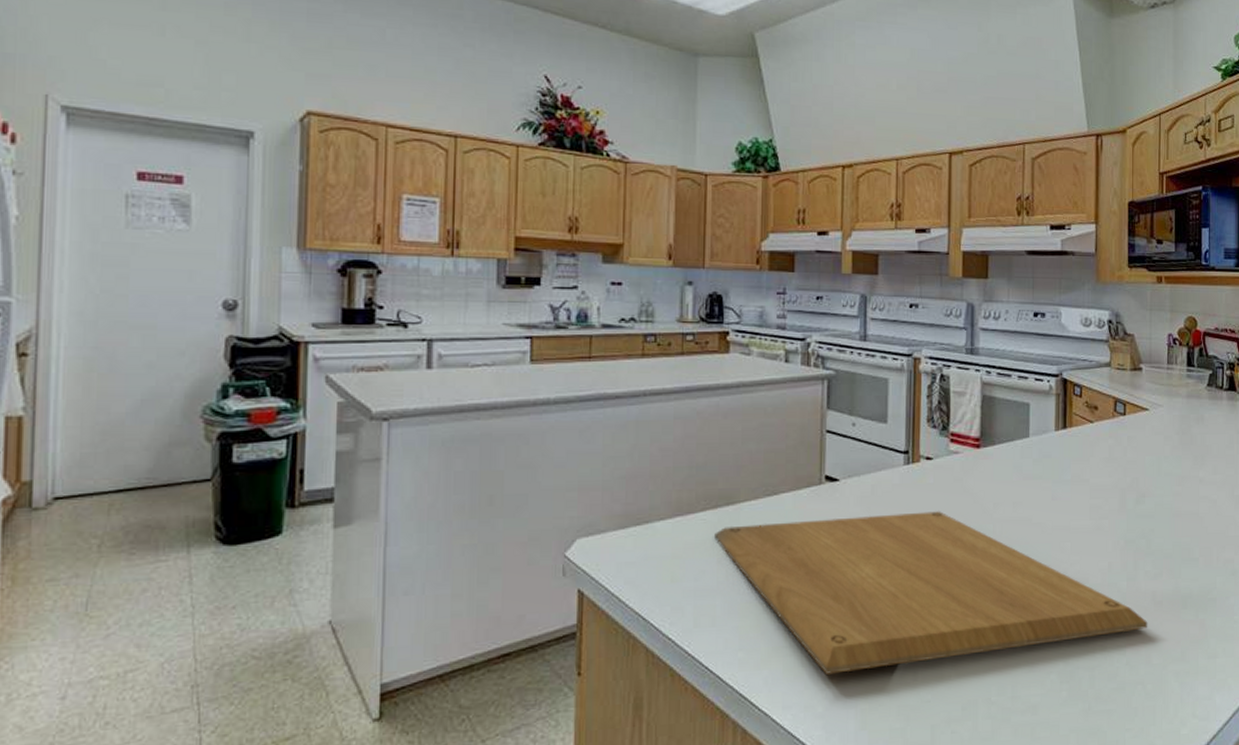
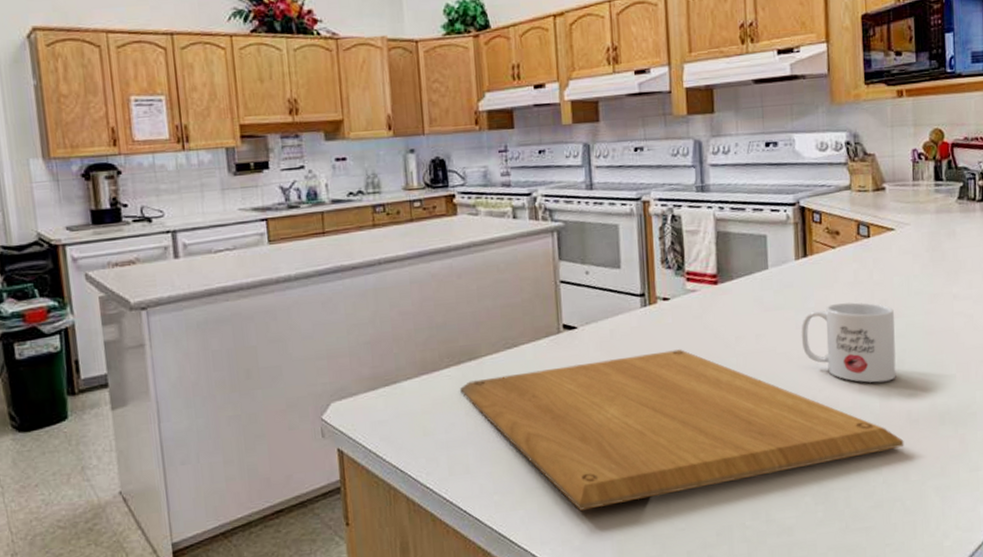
mug: none [1056,478,1145,561] -> present [801,302,896,383]

